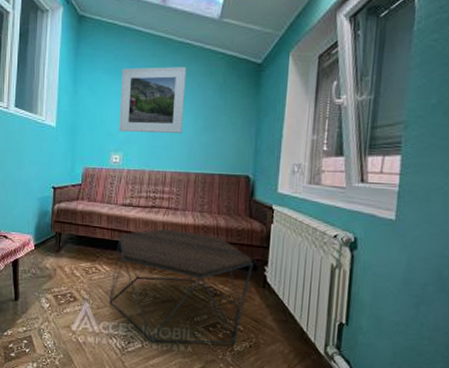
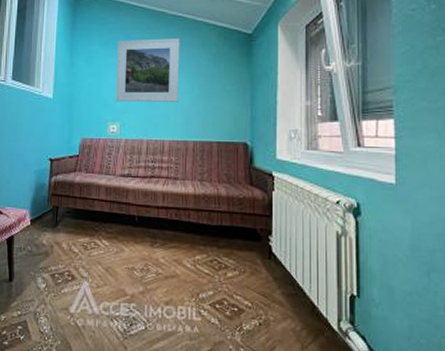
coffee table: present [109,228,254,345] -> none [109,199,257,324]

